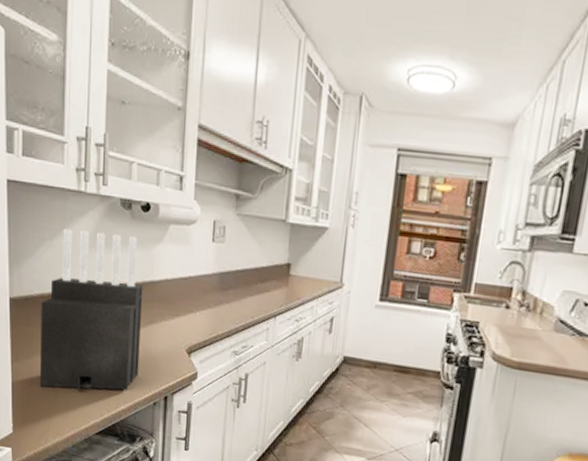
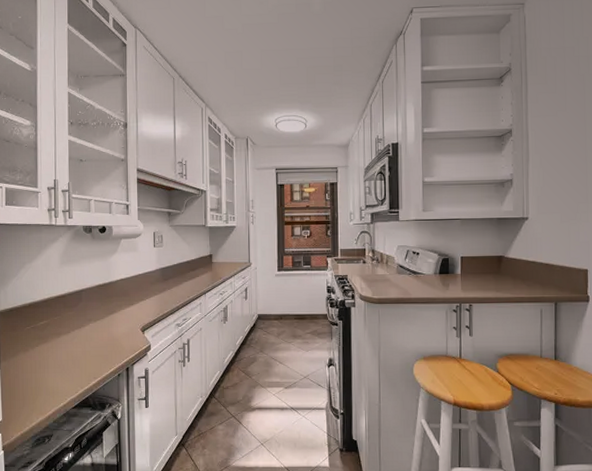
knife block: present [39,228,143,392] -> none [23,251,105,378]

